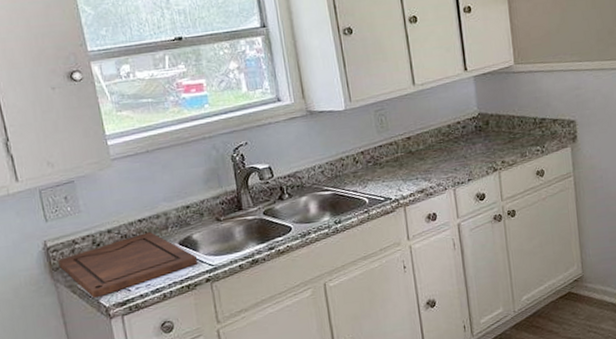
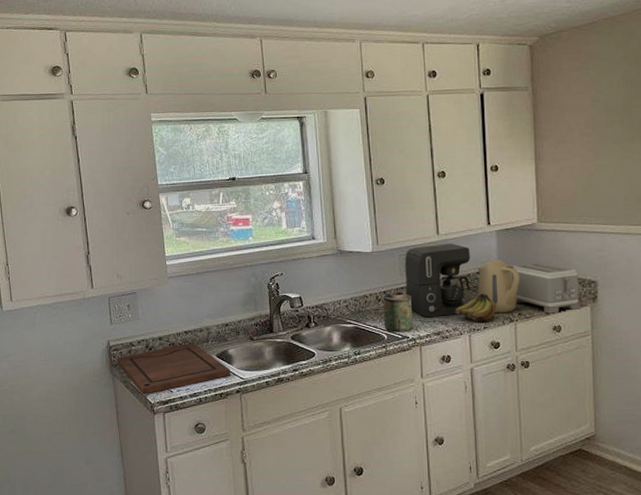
canister: none [362,150,396,195] -> present [383,291,414,333]
coffee maker: none [381,93,452,176] -> present [405,243,470,318]
fruit: none [437,144,480,174] -> present [455,294,497,322]
kettle: none [457,106,501,164] -> present [477,259,520,314]
toaster: none [491,106,563,159] -> present [511,262,582,314]

